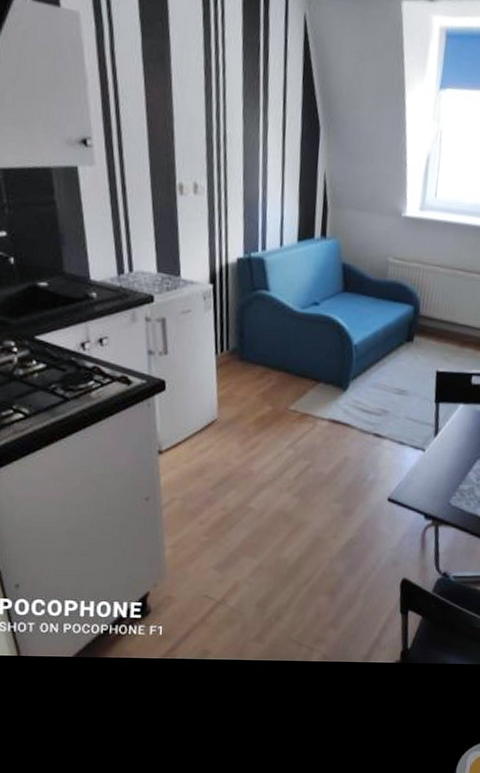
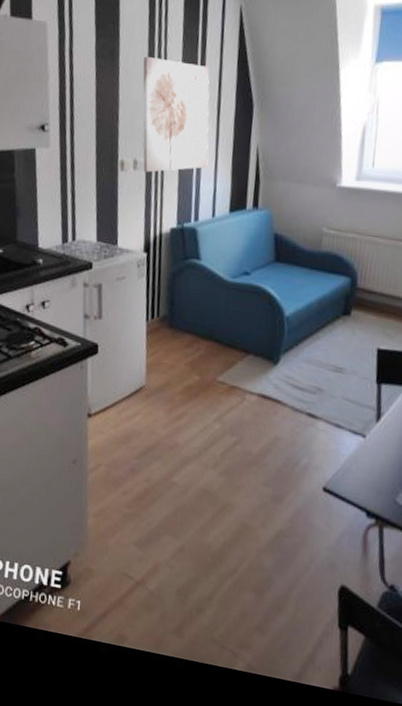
wall art: none [198,64,275,198] -> present [143,56,210,173]

